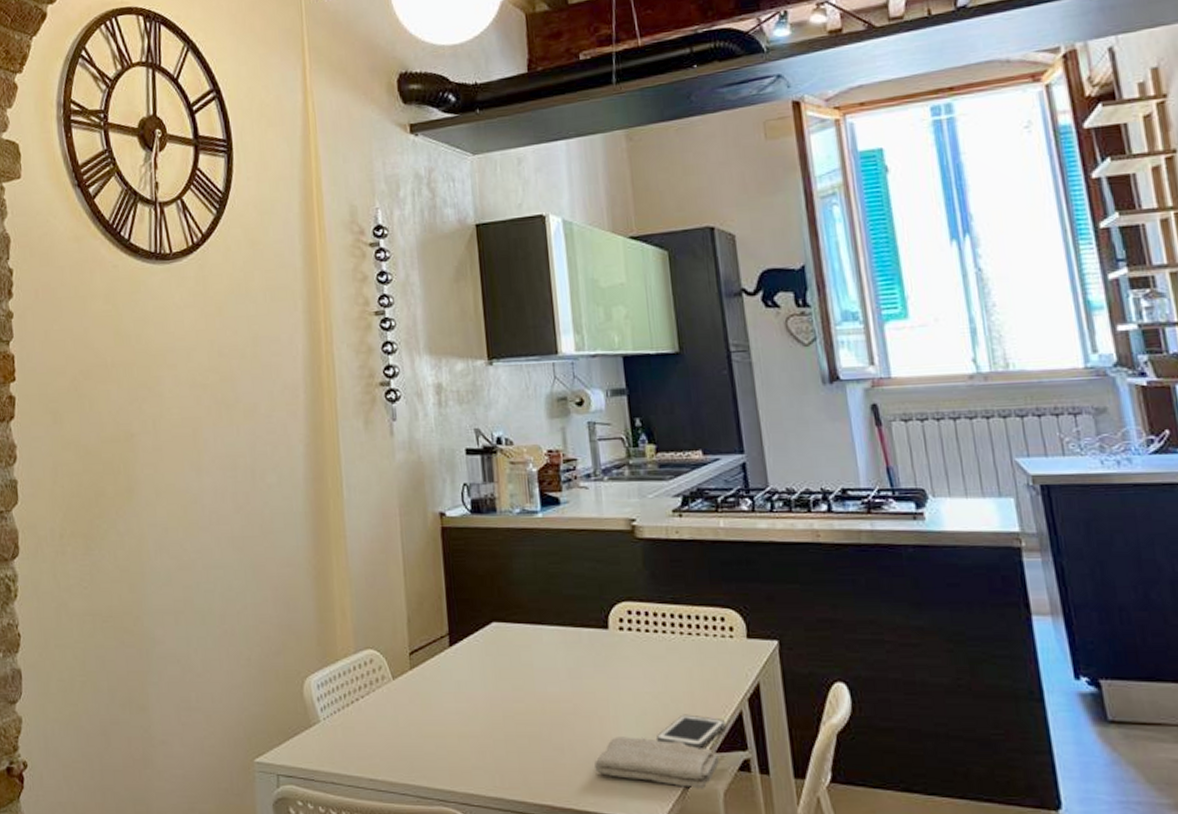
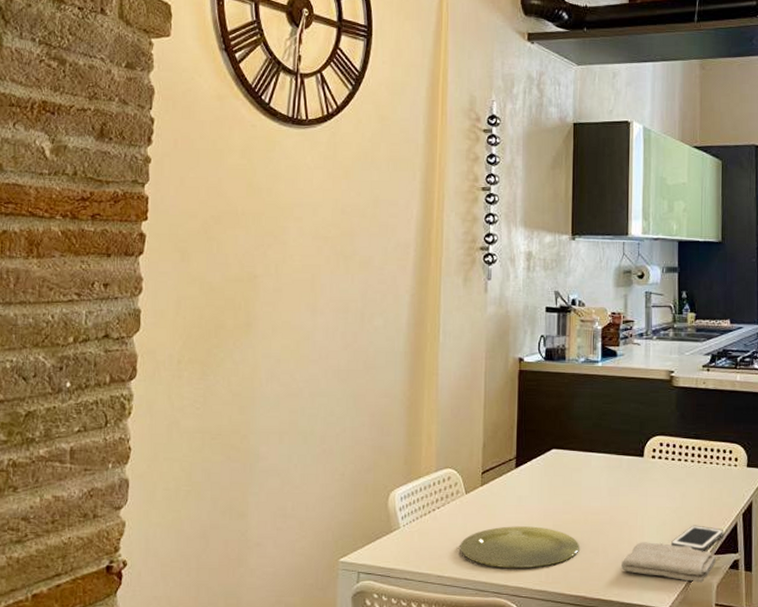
plate: none [392,718,539,771] -> present [460,526,579,569]

